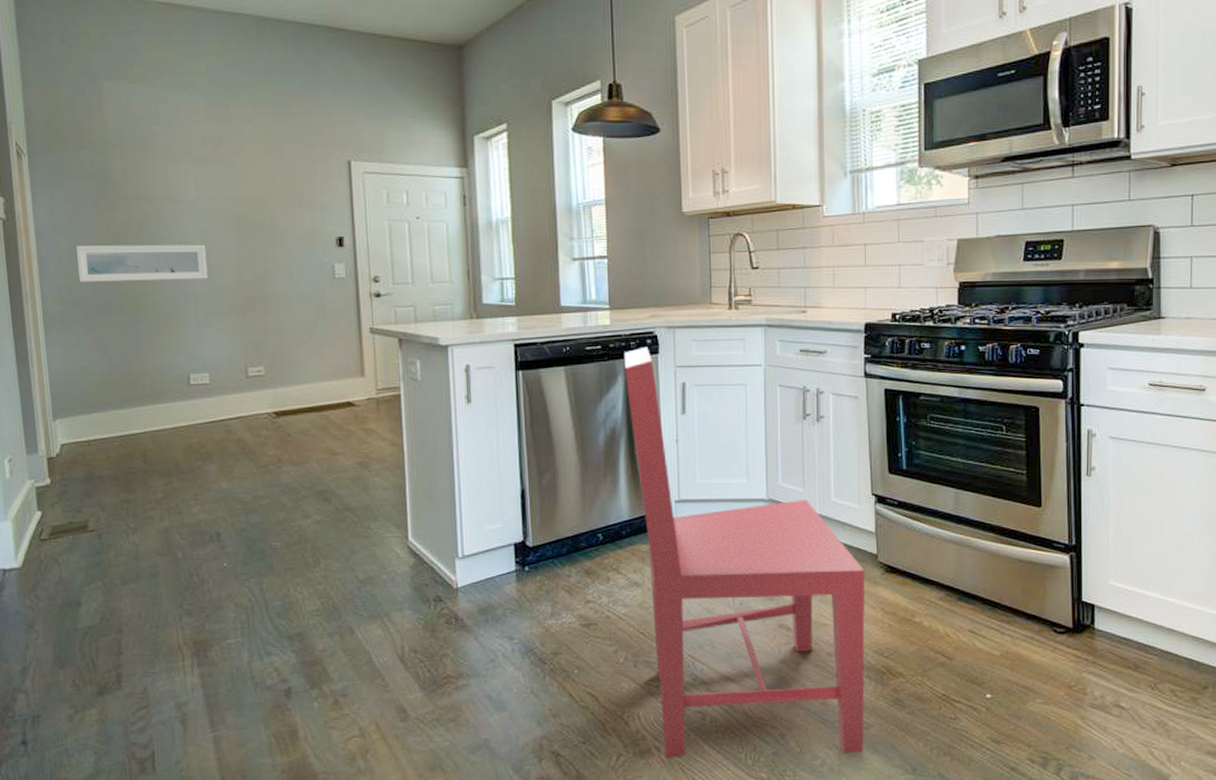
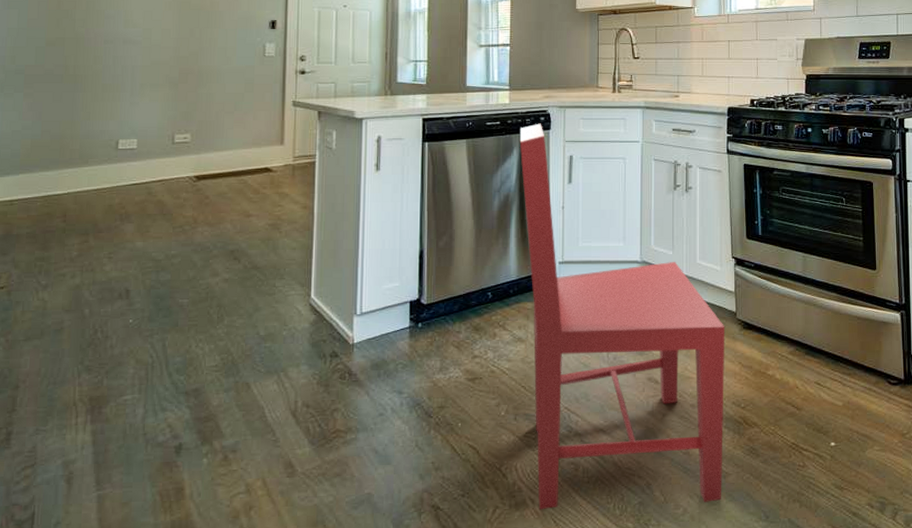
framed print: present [76,244,208,282] -> none [24,20,149,54]

